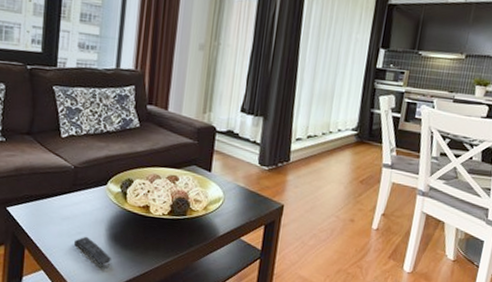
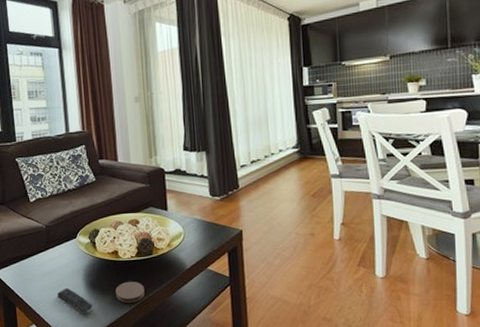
coaster: none [139,239,171,263] -> present [116,281,145,303]

